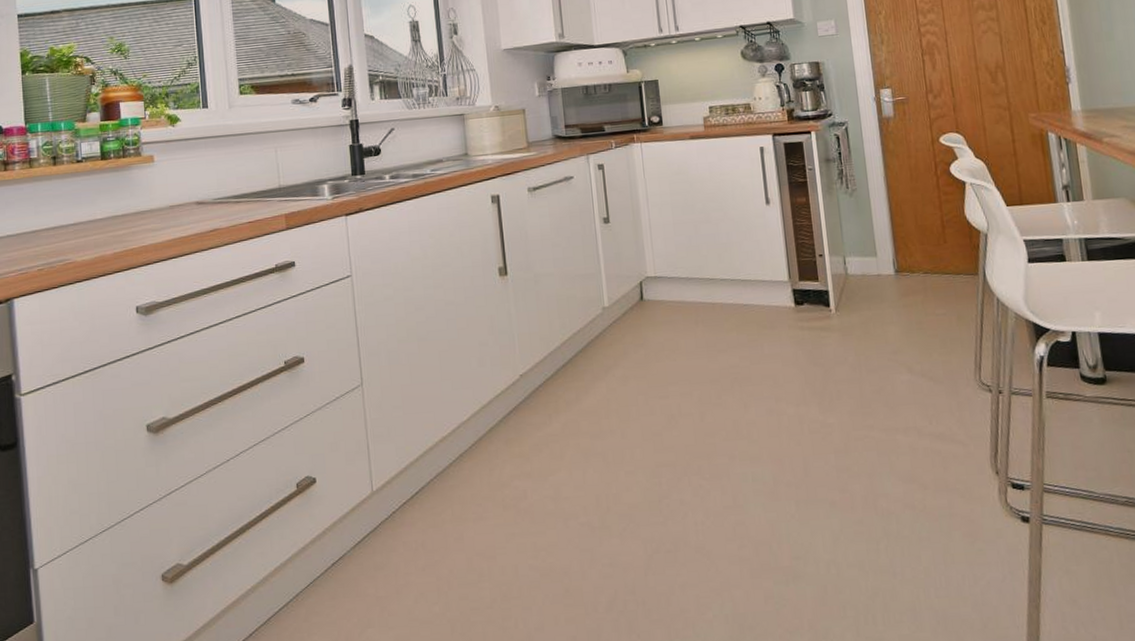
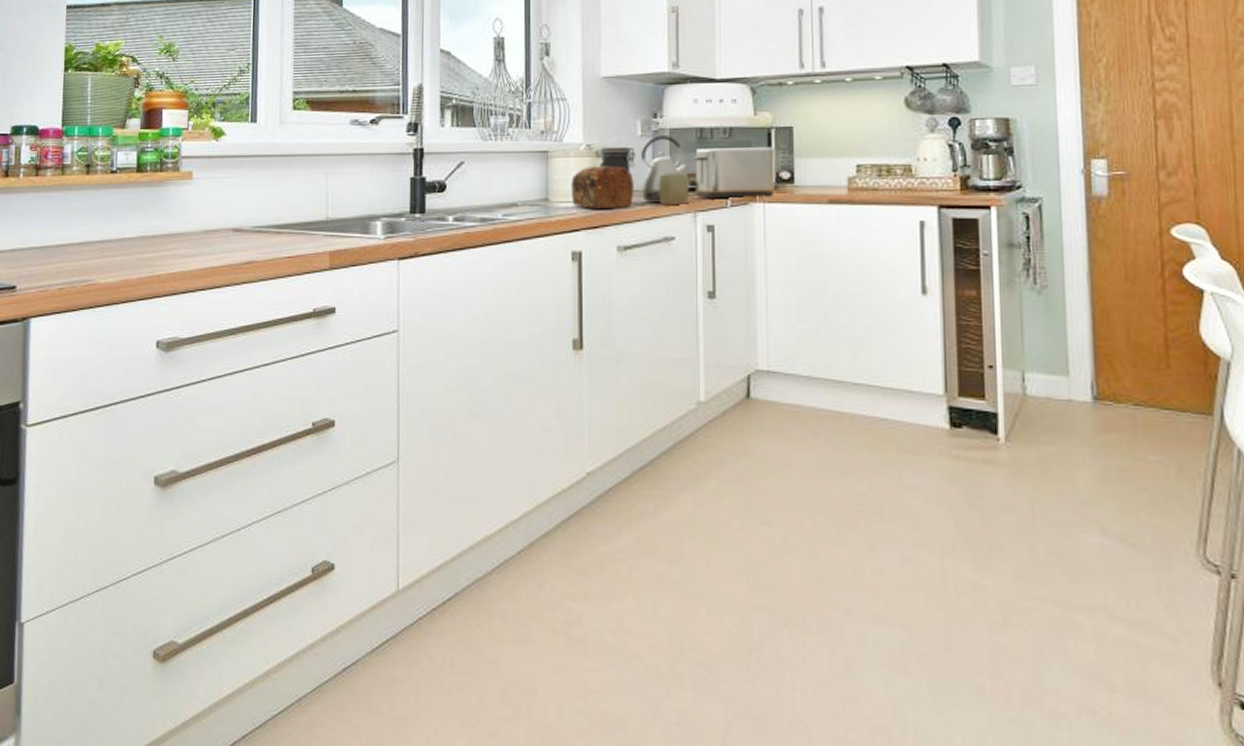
bread loaf: none [485,122,538,160] -> present [571,166,634,210]
jar: none [503,105,536,127] -> present [595,146,635,173]
kettle: none [539,93,579,151] -> present [637,134,689,203]
mug: none [556,123,590,151] -> present [659,172,700,205]
toaster: none [582,97,648,143] -> present [693,147,776,199]

